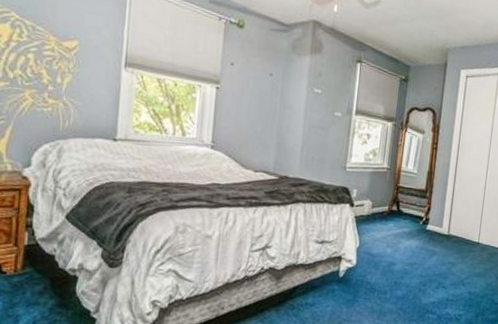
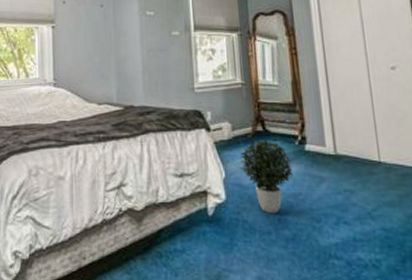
potted plant: none [372,217,416,277] -> present [239,139,293,213]

